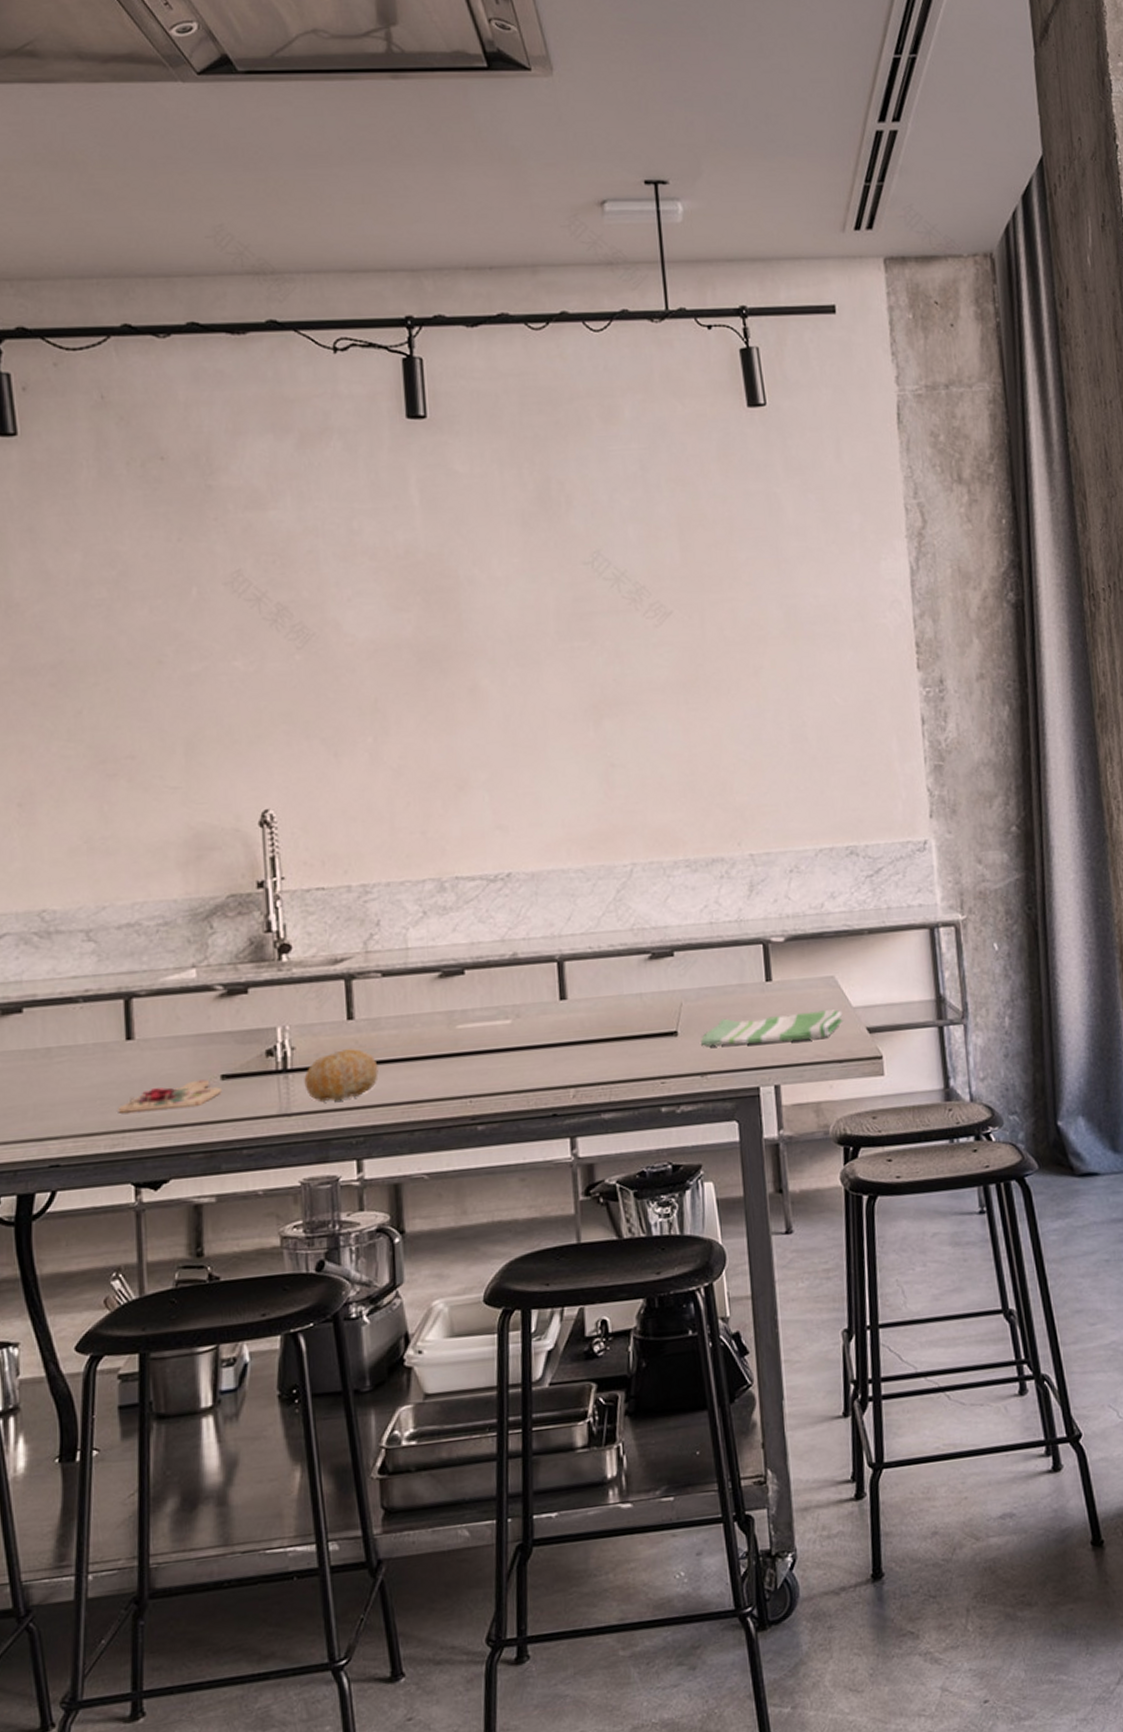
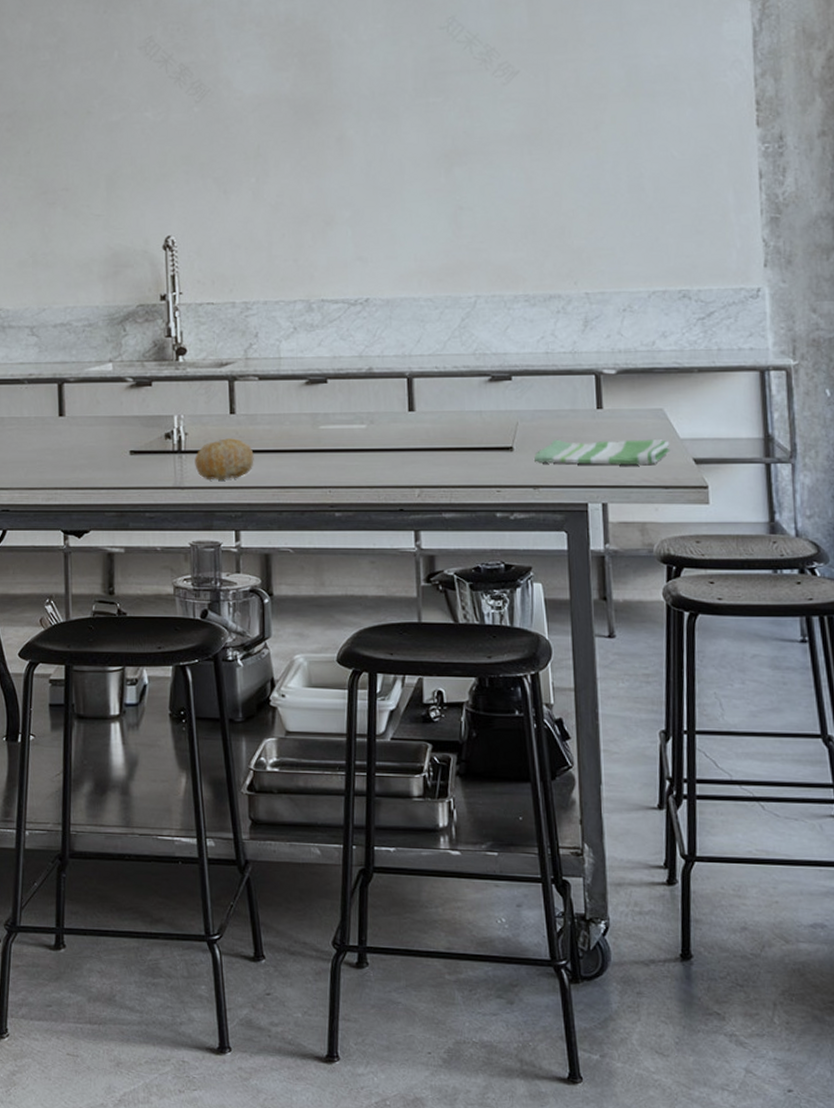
cutting board: present [118,1079,222,1113] -> none [52,453,130,475]

